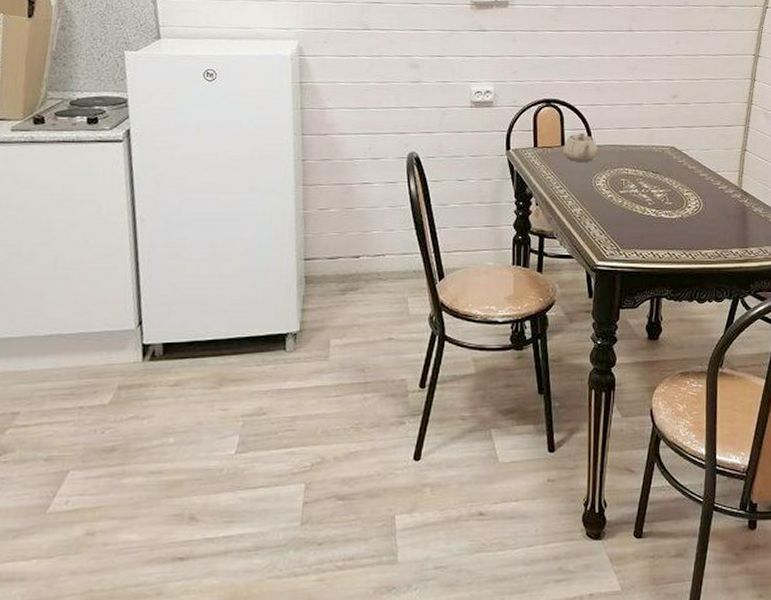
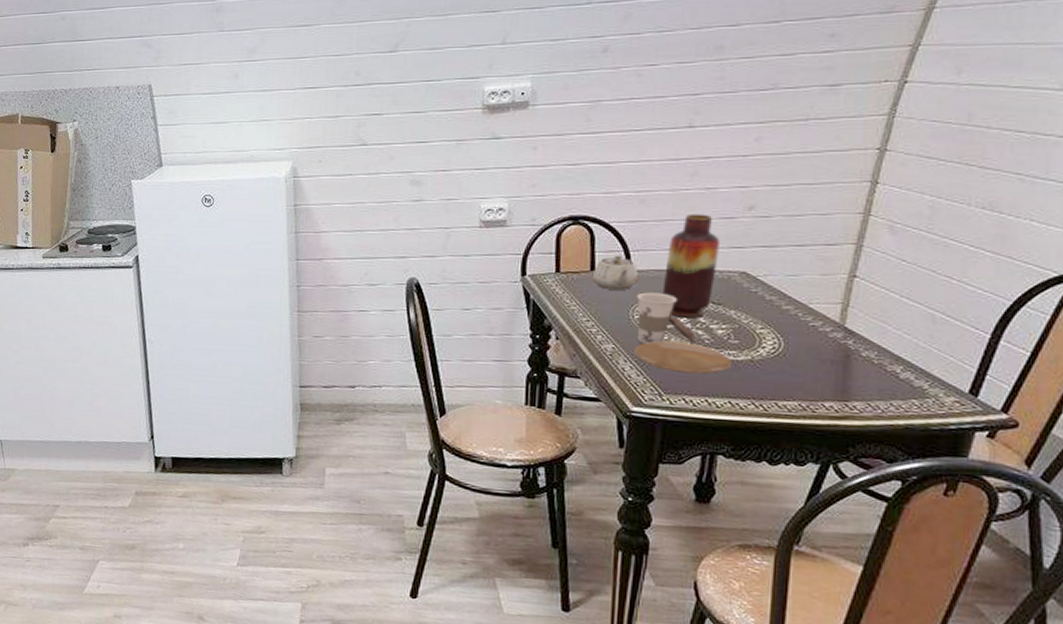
cup: none [597,163,642,207] -> present [637,292,695,344]
plate: none [597,204,669,231] -> present [634,340,733,375]
vase: none [616,99,656,185] -> present [662,213,721,319]

